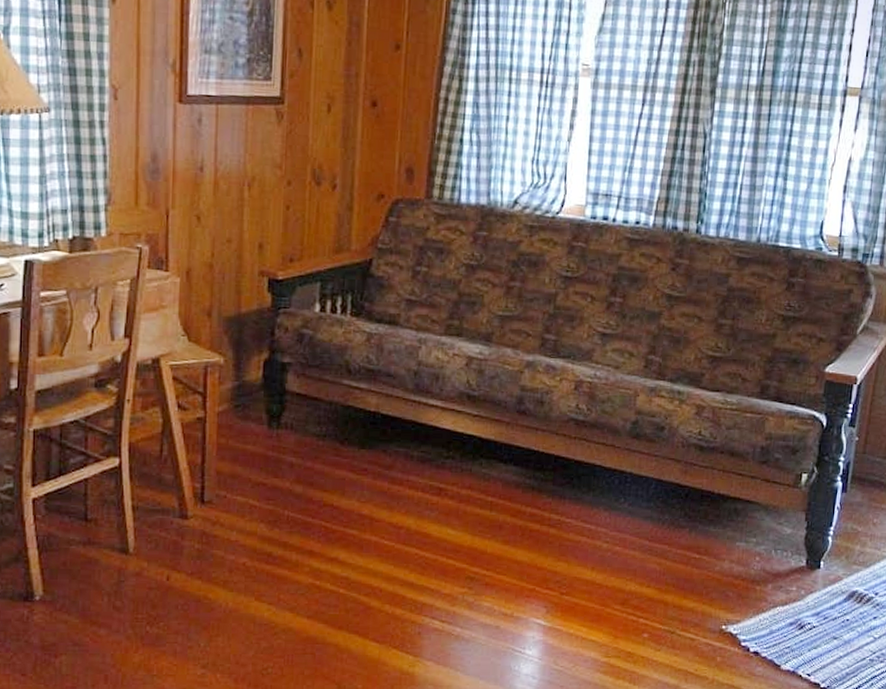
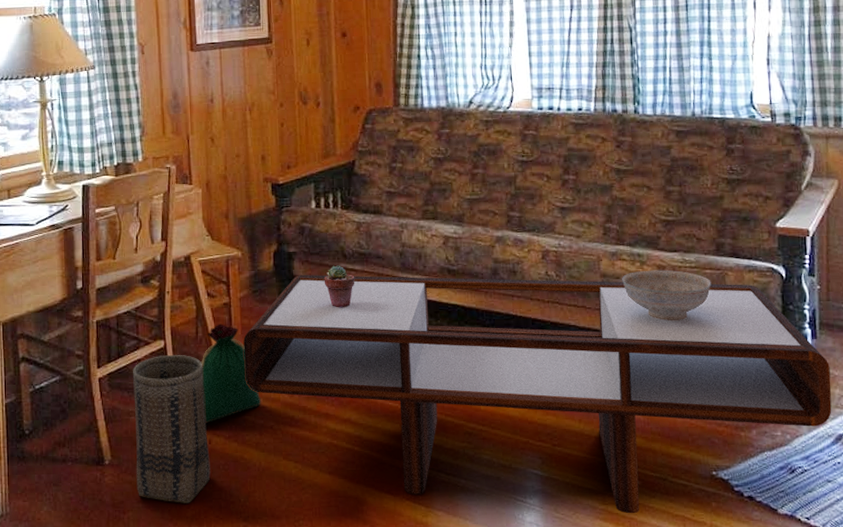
basket: none [73,475,167,647] -> present [133,355,211,503]
bag: none [163,441,234,557] -> present [201,324,262,424]
coffee table: none [217,390,855,667] -> present [243,275,832,514]
potted succulent: none [321,381,359,432] -> present [324,265,355,308]
decorative bowl: none [657,409,750,466] -> present [622,270,712,321]

